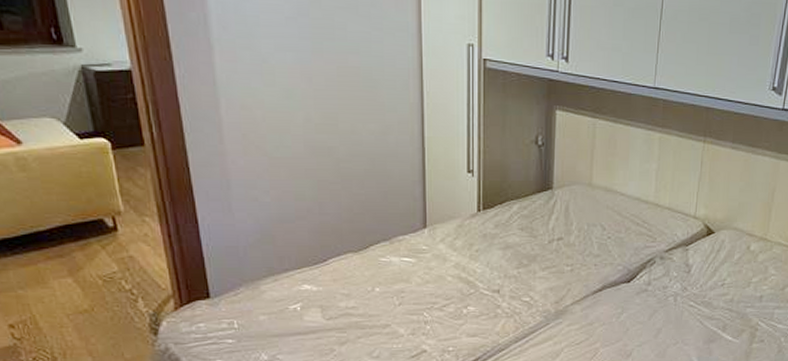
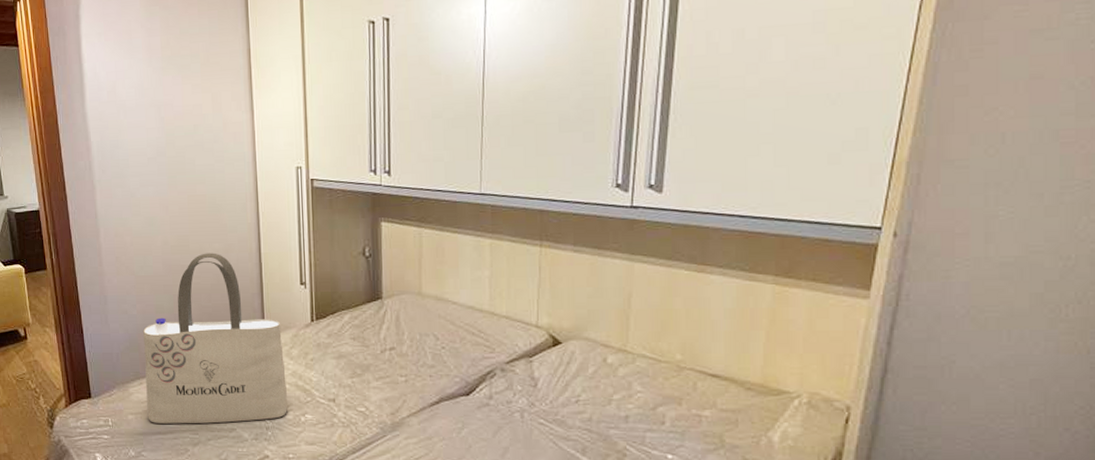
tote bag: none [279,134,450,323] -> present [143,252,288,424]

